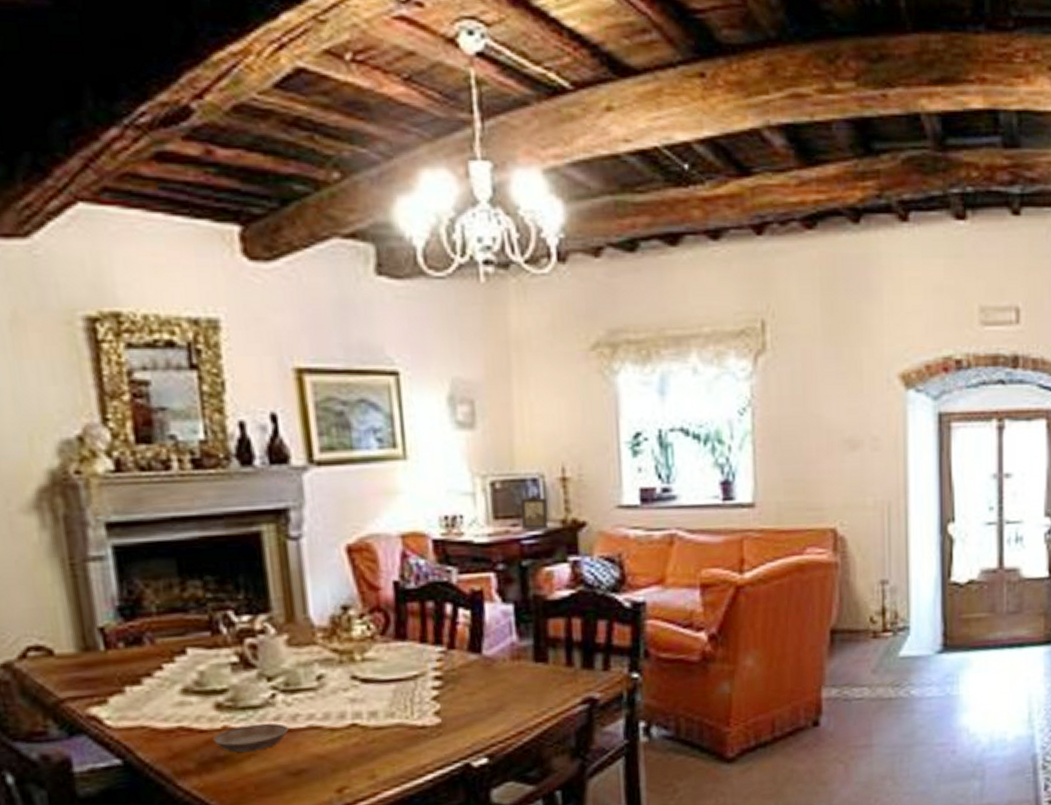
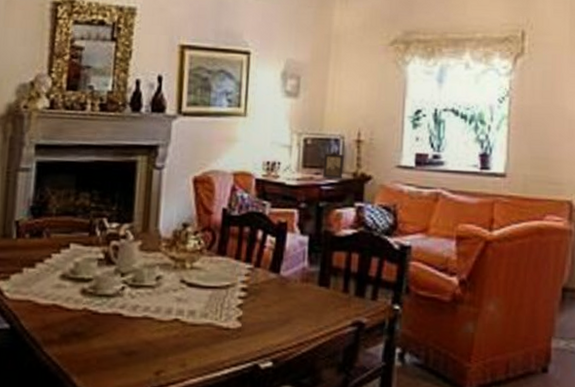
saucer: present [213,723,288,753] -> none [75,309,129,331]

